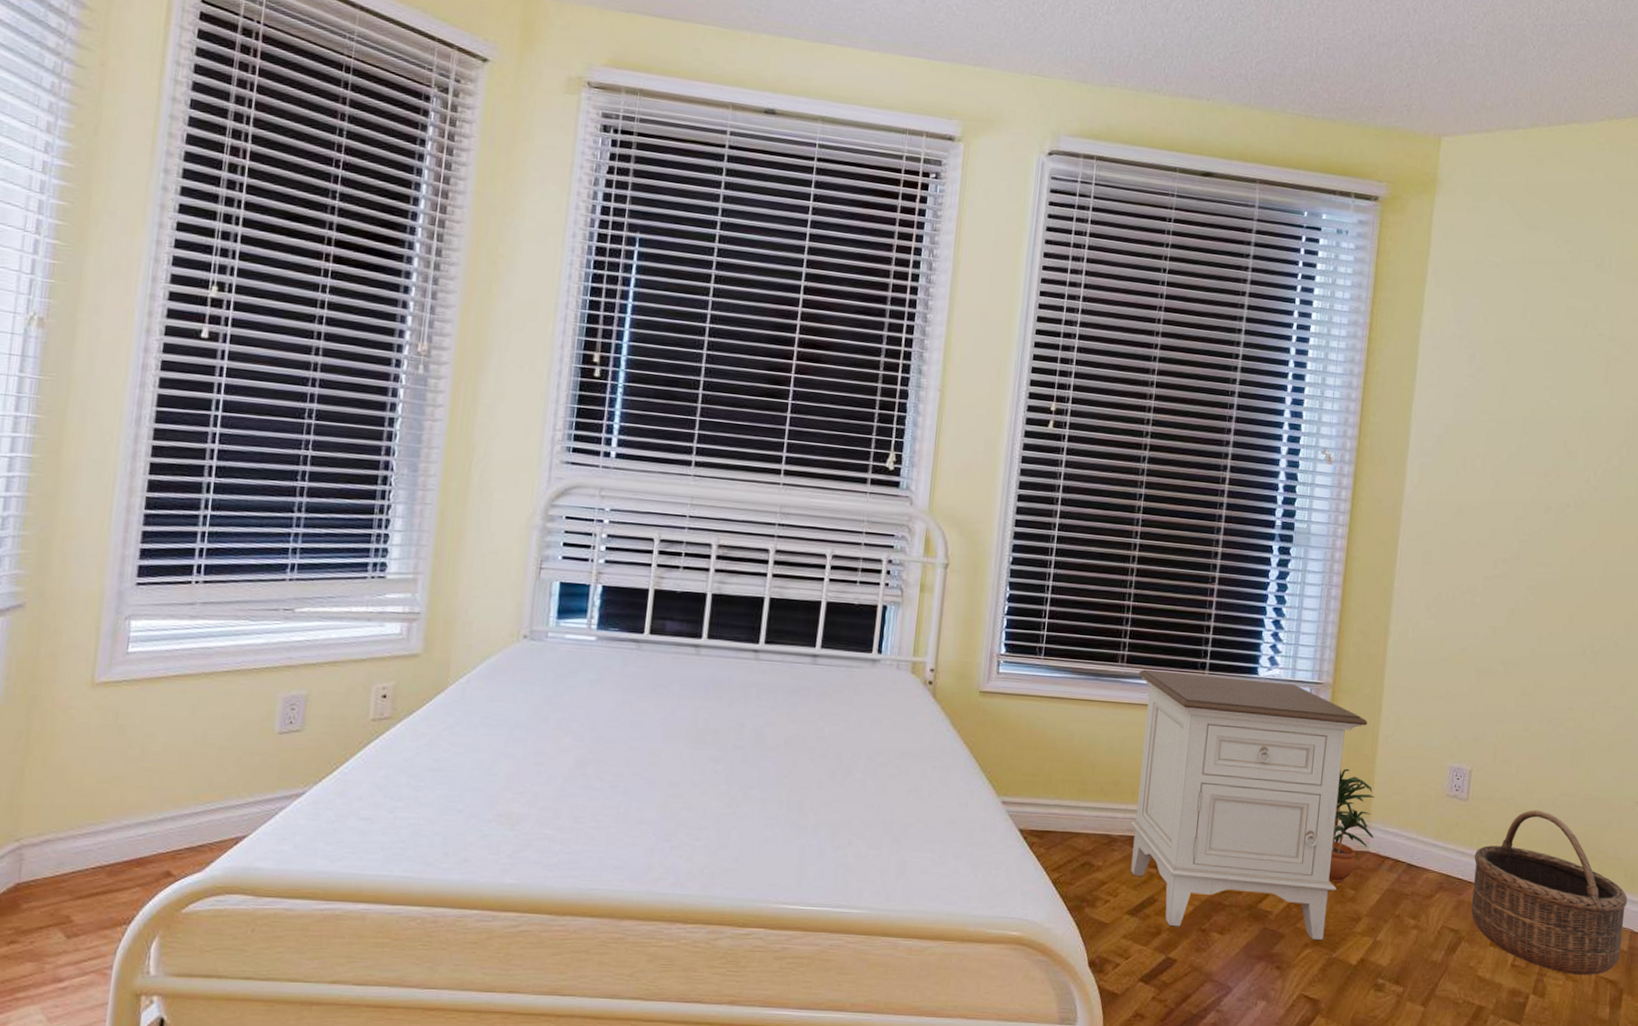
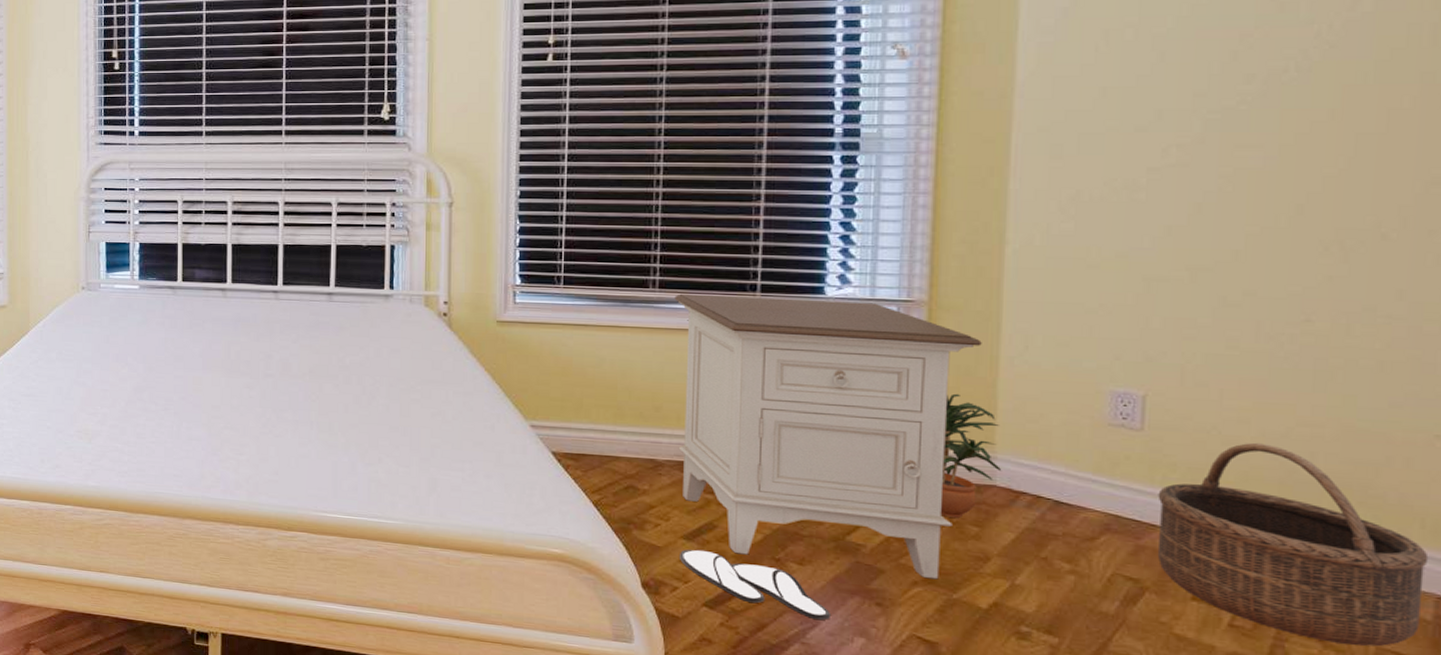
slippers: none [1123,925,1241,986] -> present [680,549,830,620]

